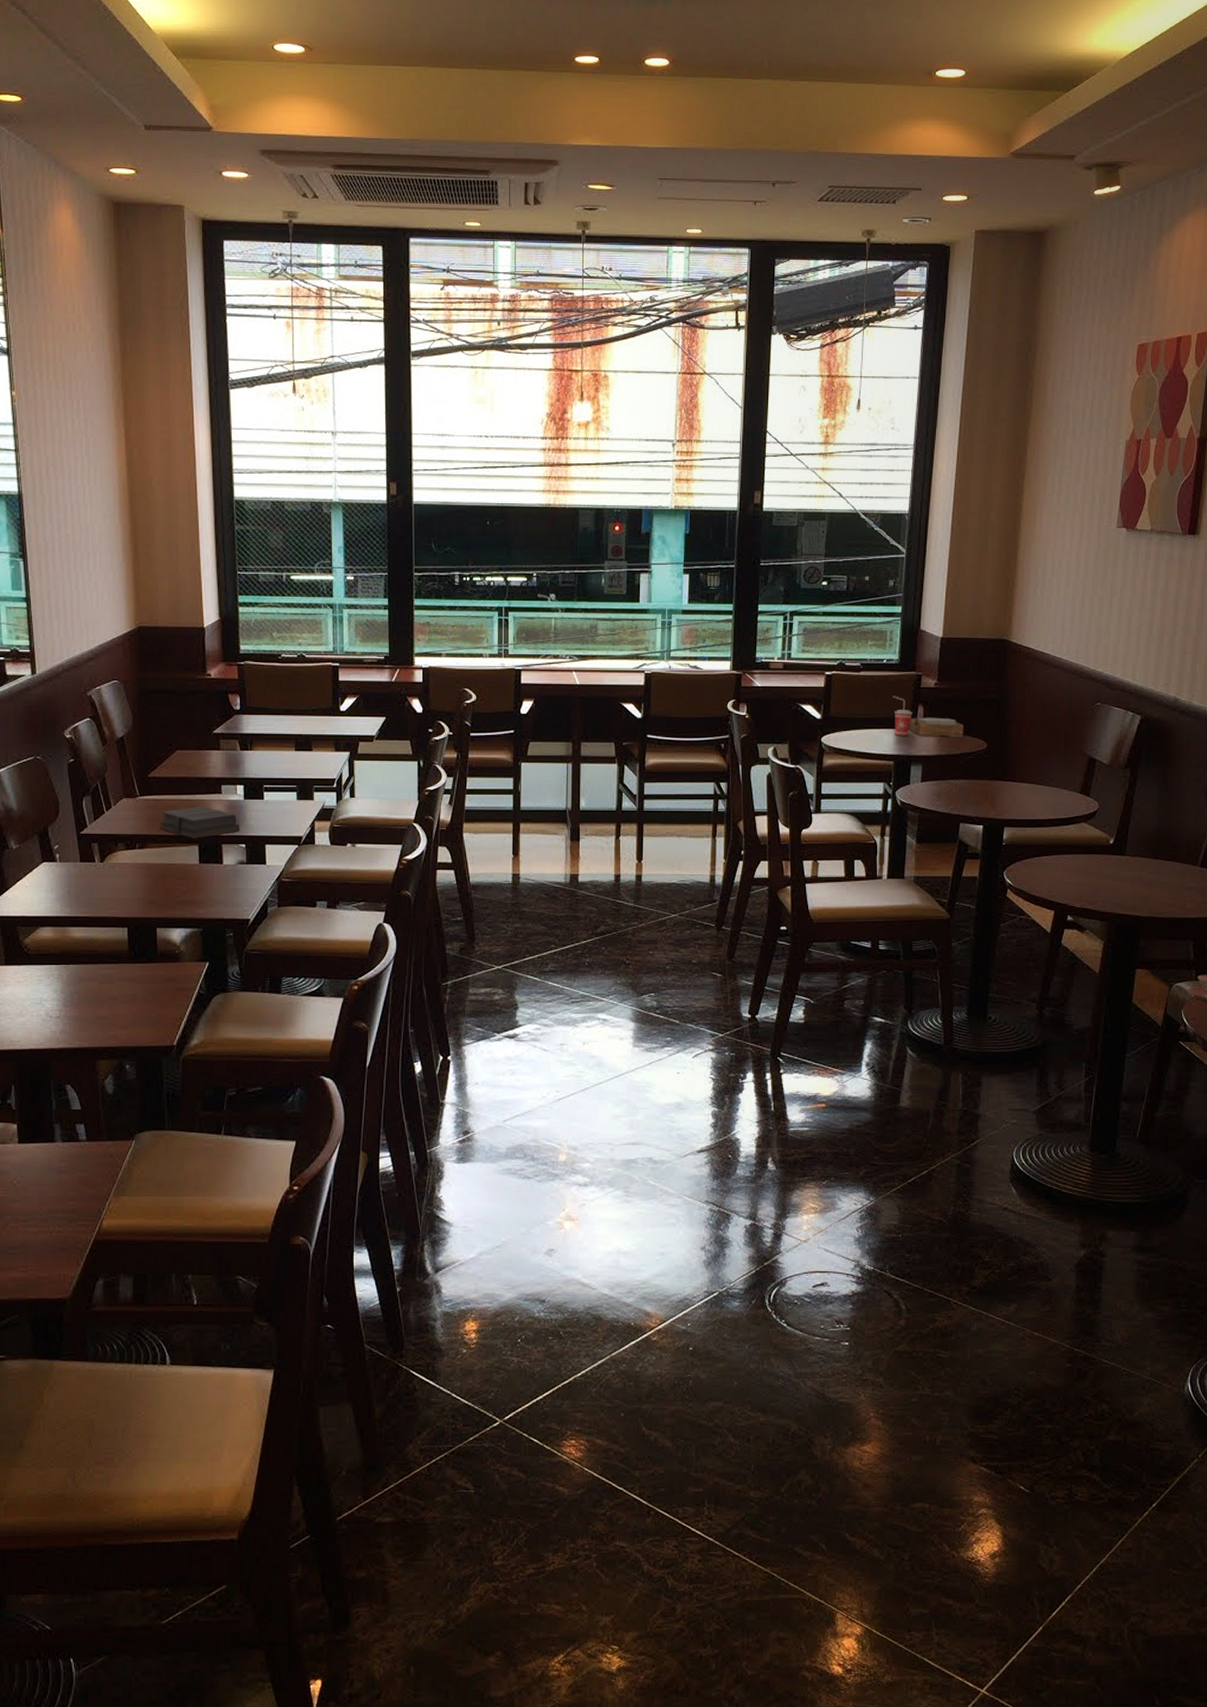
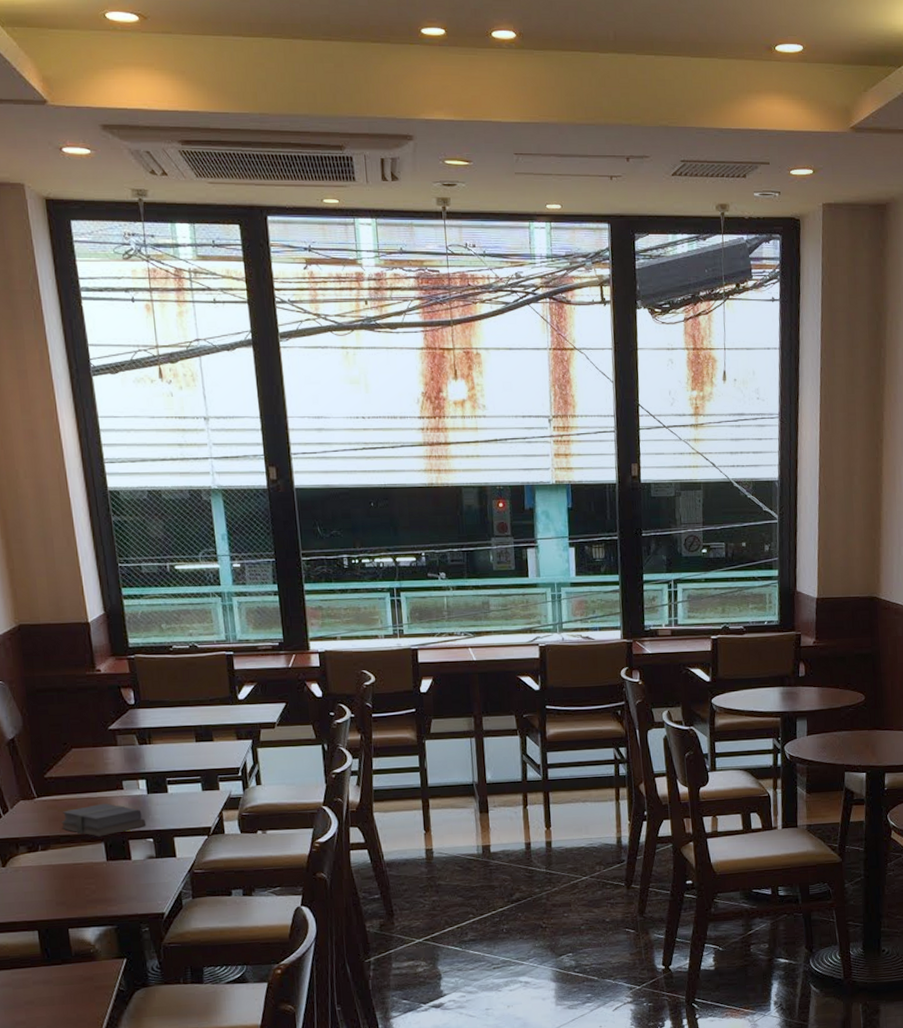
beverage cup: present [892,696,912,737] -> none [775,655,795,695]
napkin holder: present [909,717,963,739] -> none [792,674,843,693]

